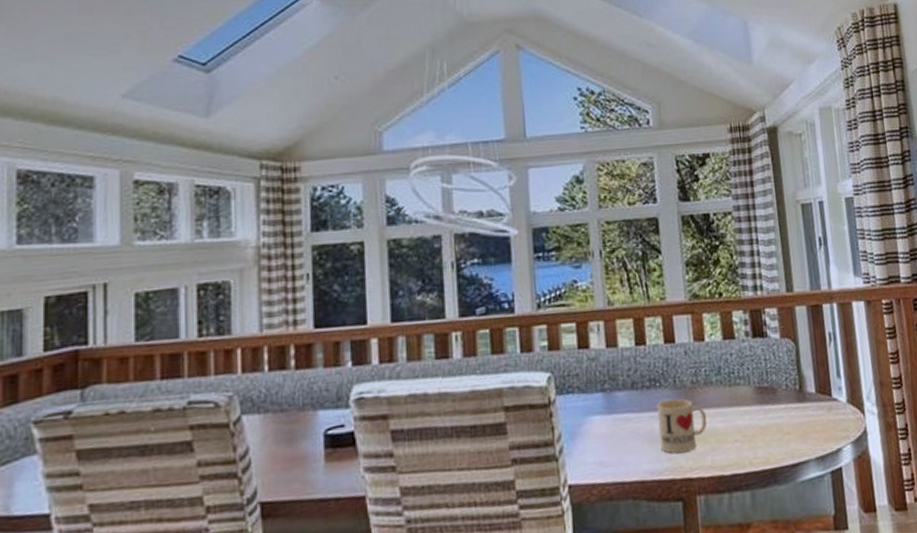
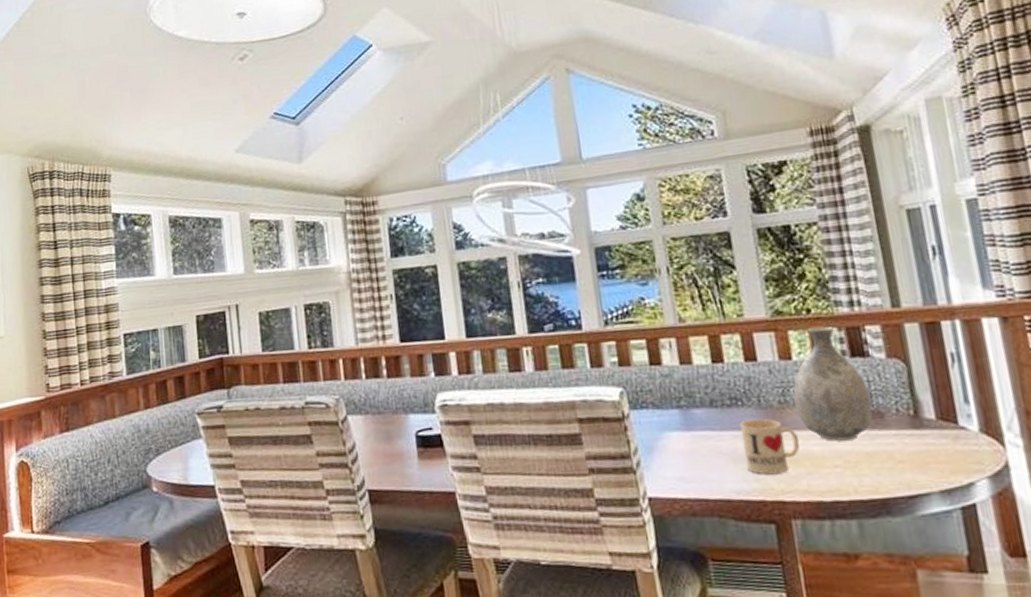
vase: none [704,309,768,417] -> present [793,326,873,441]

